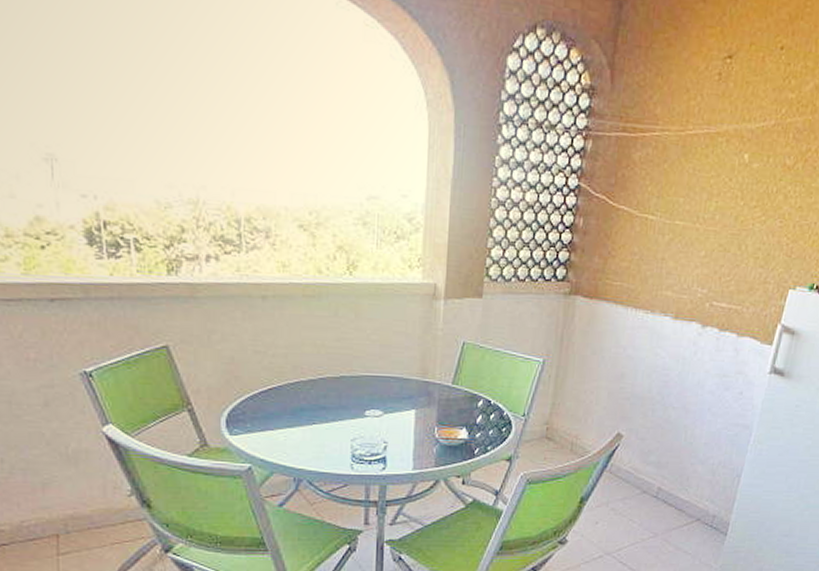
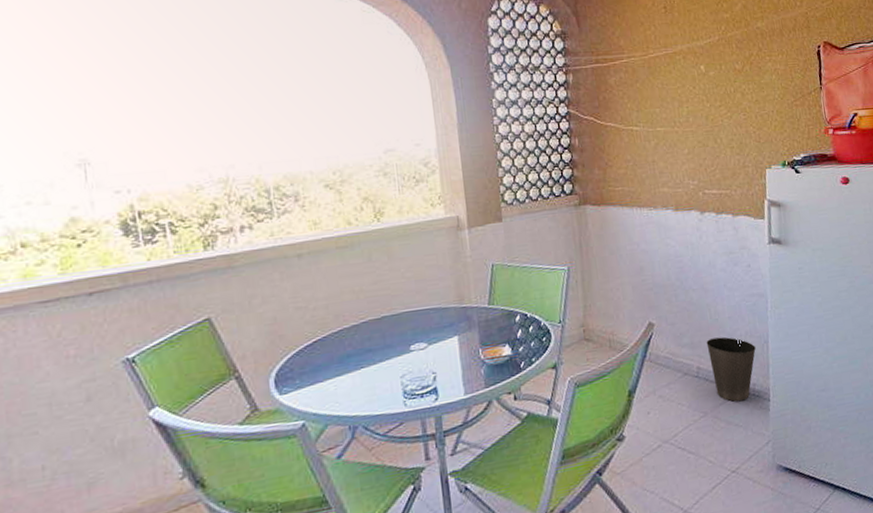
waste basket: none [672,461,726,530] -> present [706,336,756,402]

